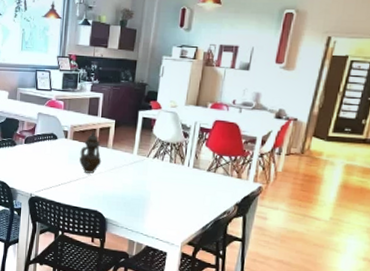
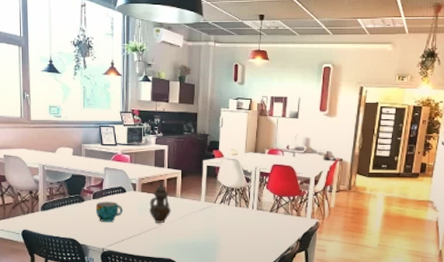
cup: none [26,147,54,168] -> present [95,201,124,222]

